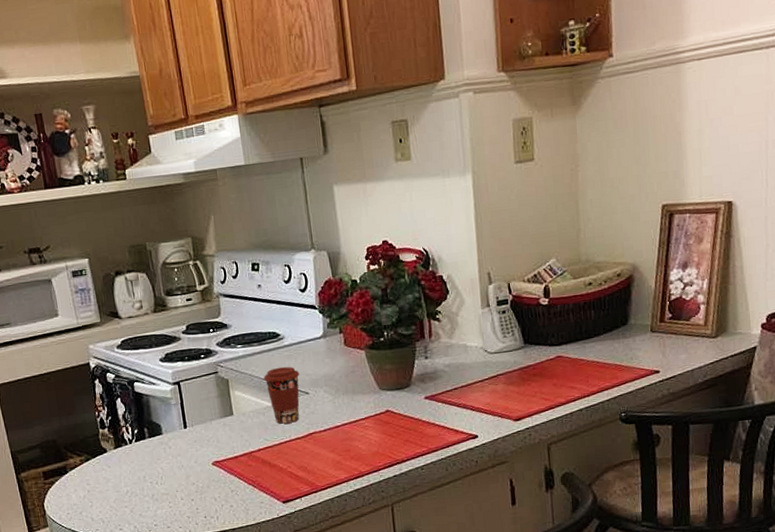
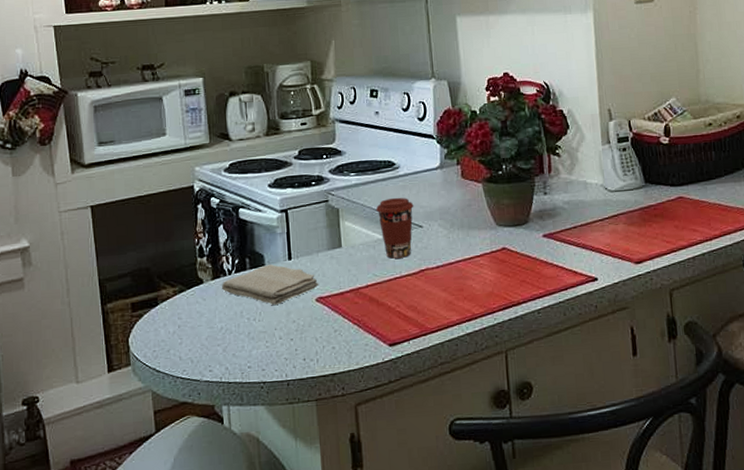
washcloth: none [123,433,214,470] -> present [221,264,319,305]

